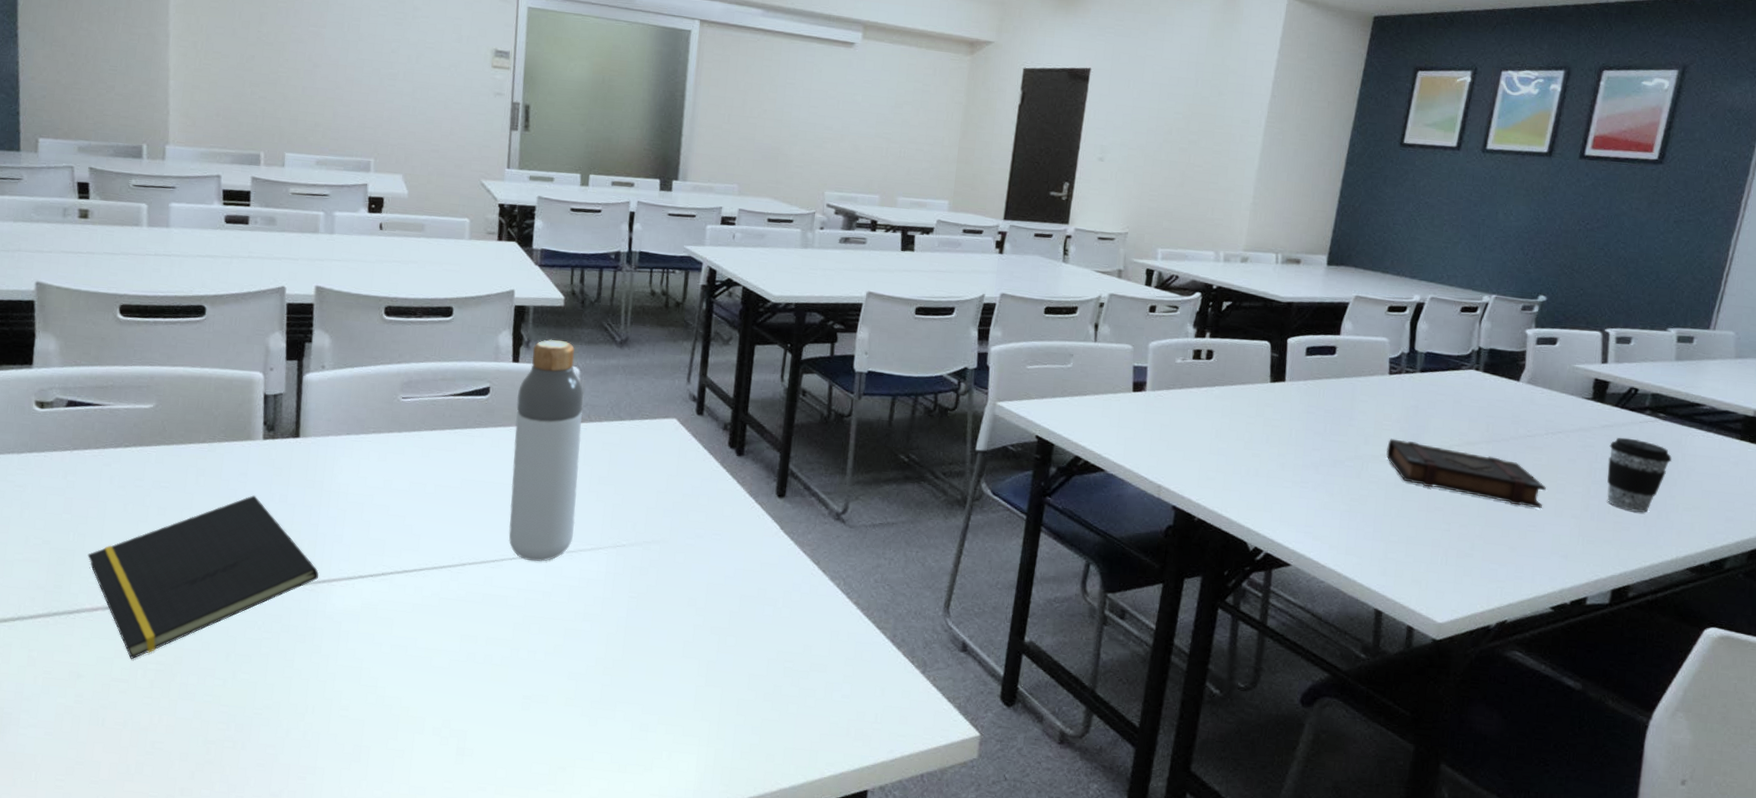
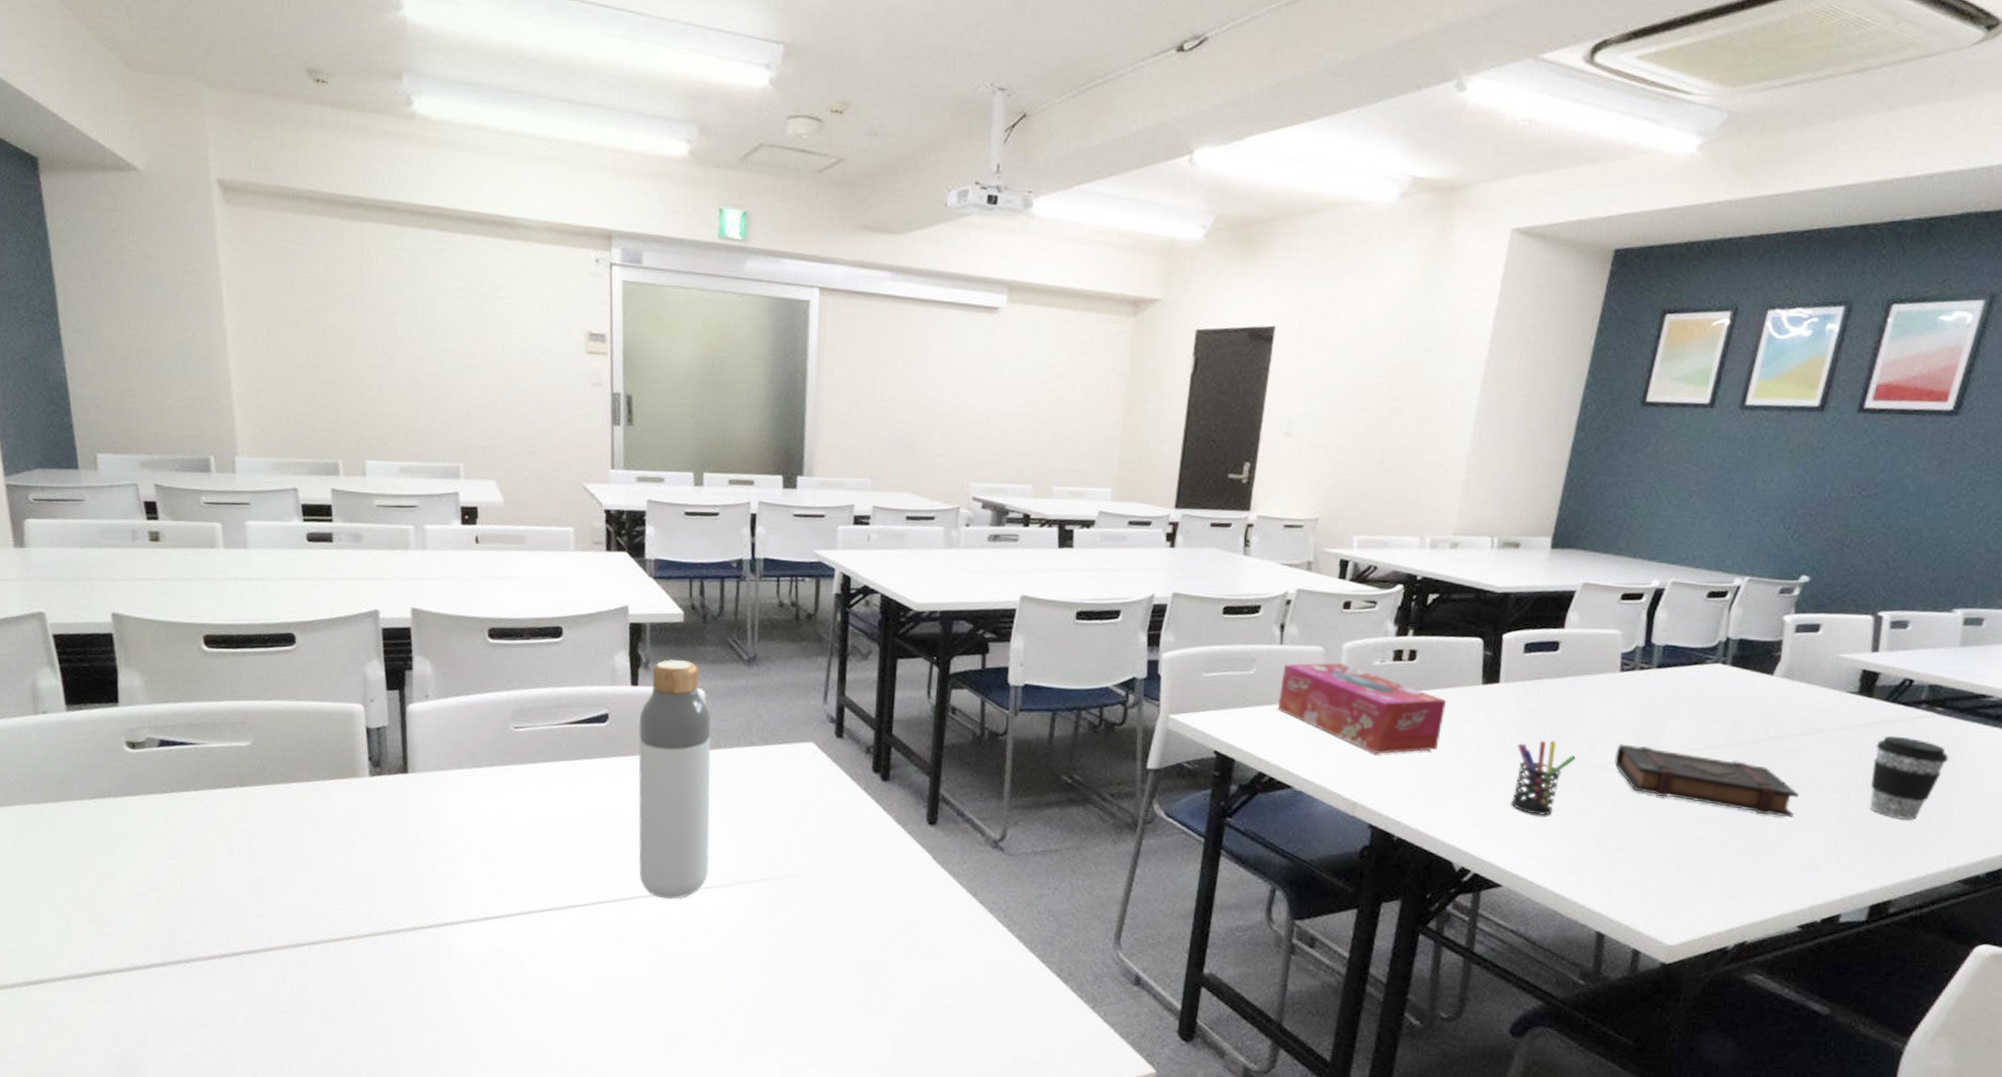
notepad: present [87,495,319,660] -> none [198,836,440,1008]
tissue box: none [1092,359,1239,442] -> present [1278,662,1446,754]
pen holder: none [1296,433,1354,502] -> present [1510,740,1577,816]

